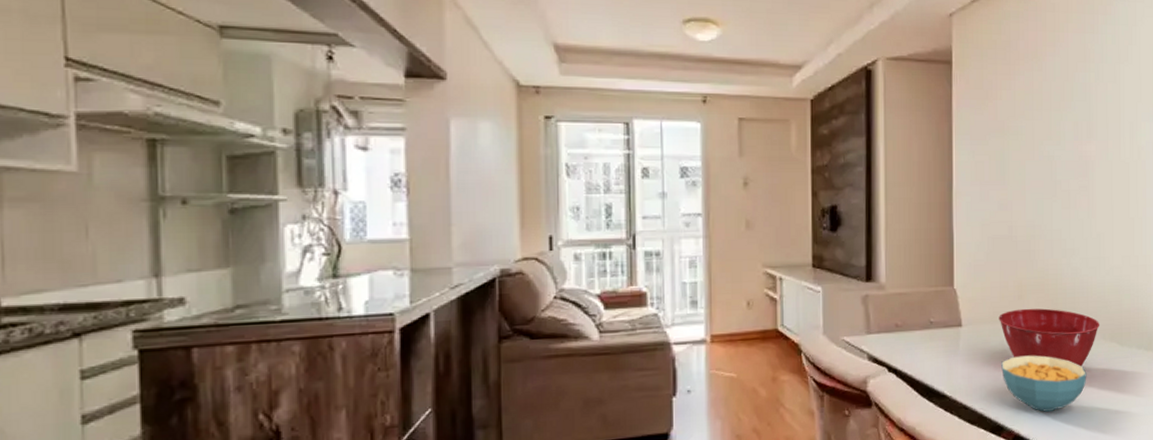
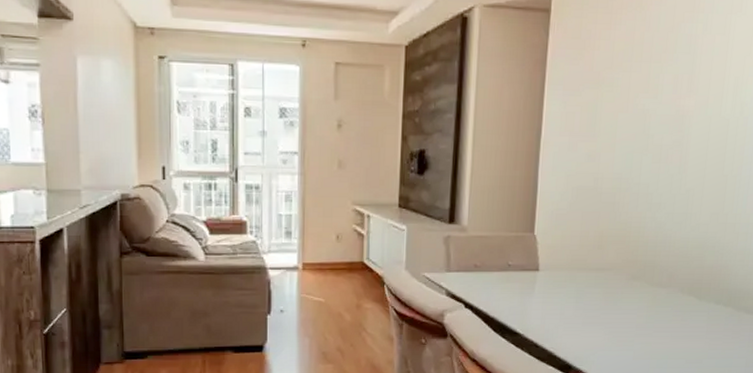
mixing bowl: present [999,308,1100,367] -> none [576,258,680,317]
cereal bowl: present [1001,355,1087,412] -> none [575,302,661,356]

